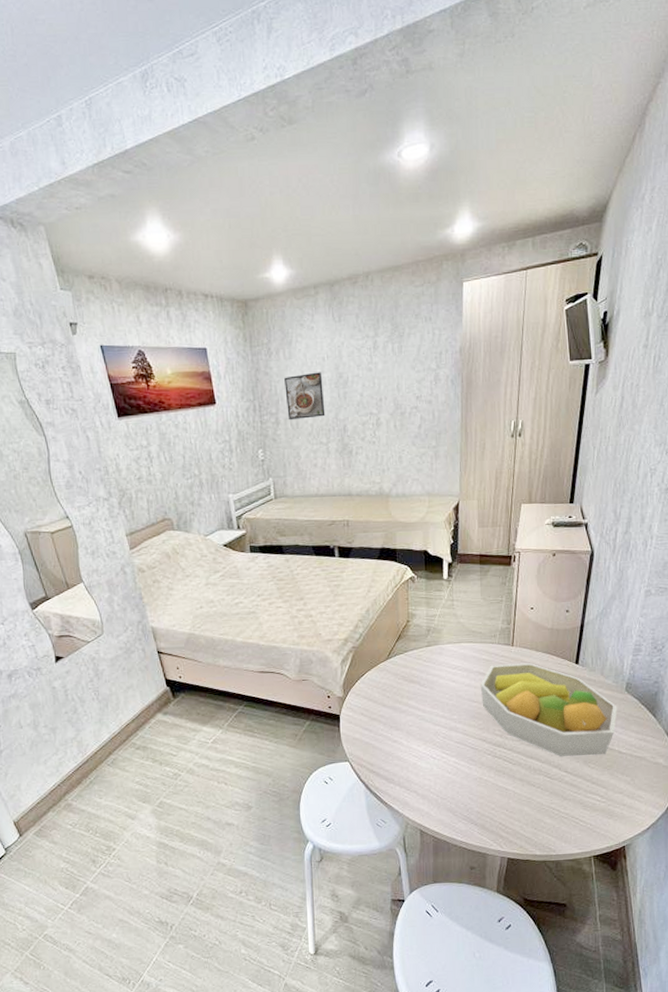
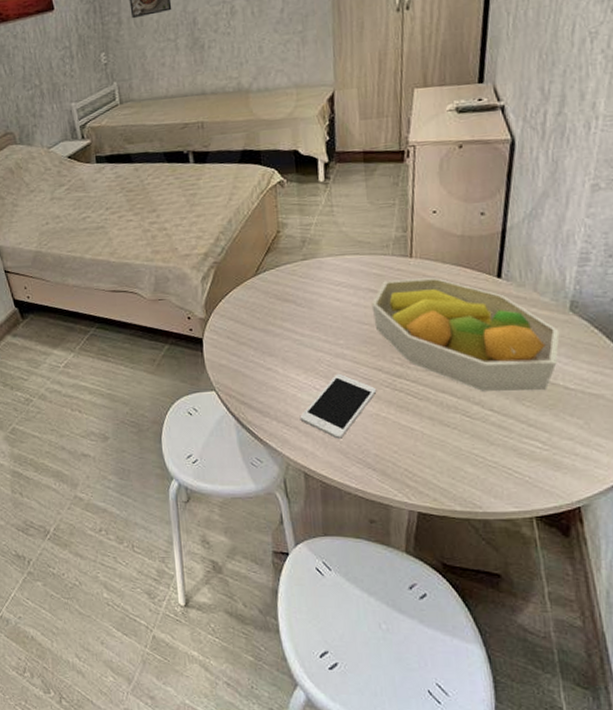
cell phone: none [418,744,481,800] -> present [299,373,377,439]

